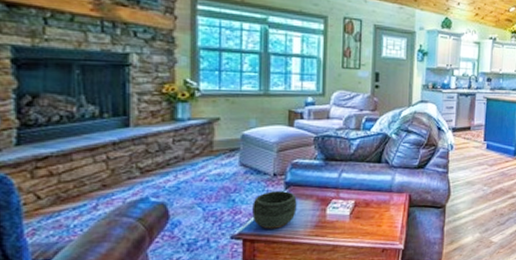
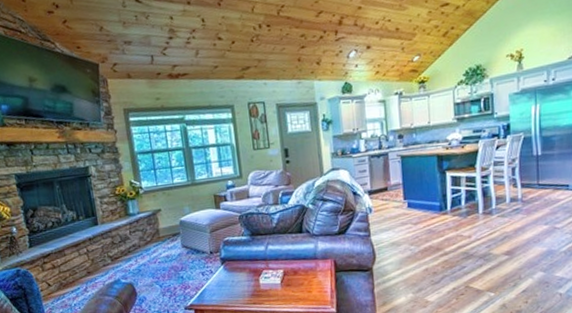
bowl: present [252,191,297,229] -> none [197,266,234,300]

